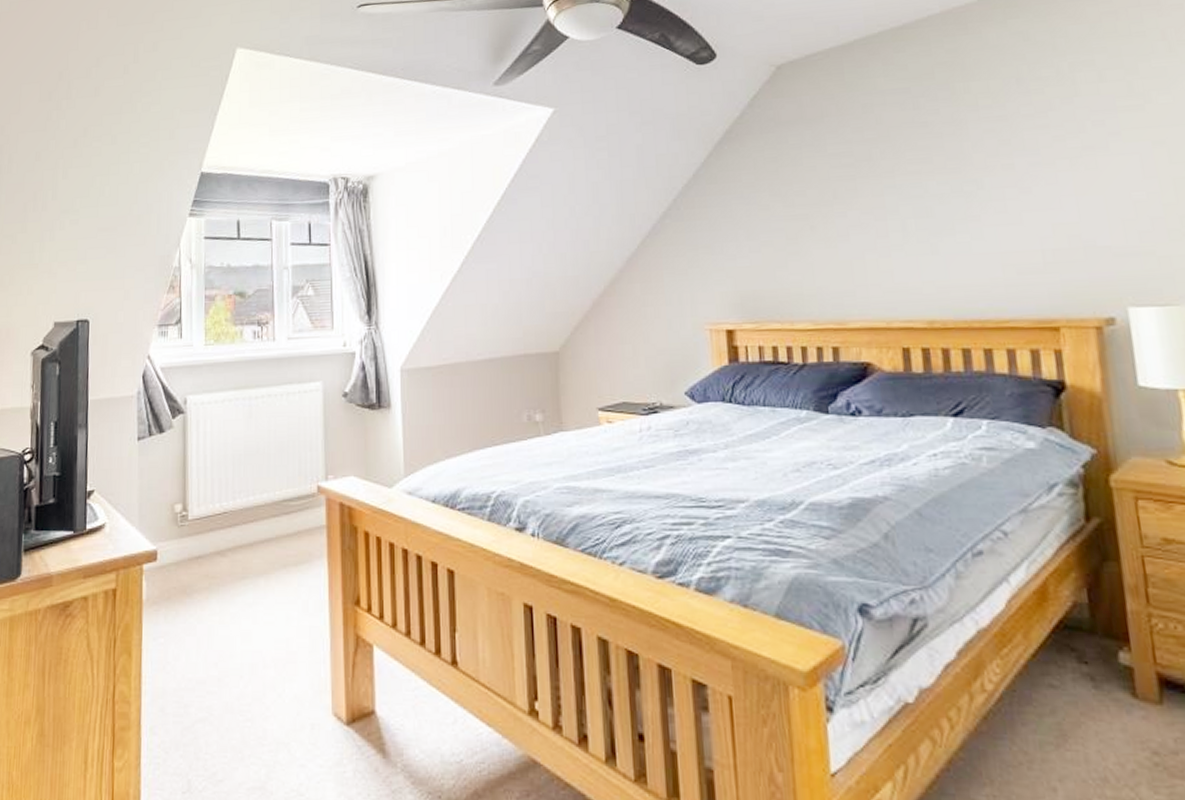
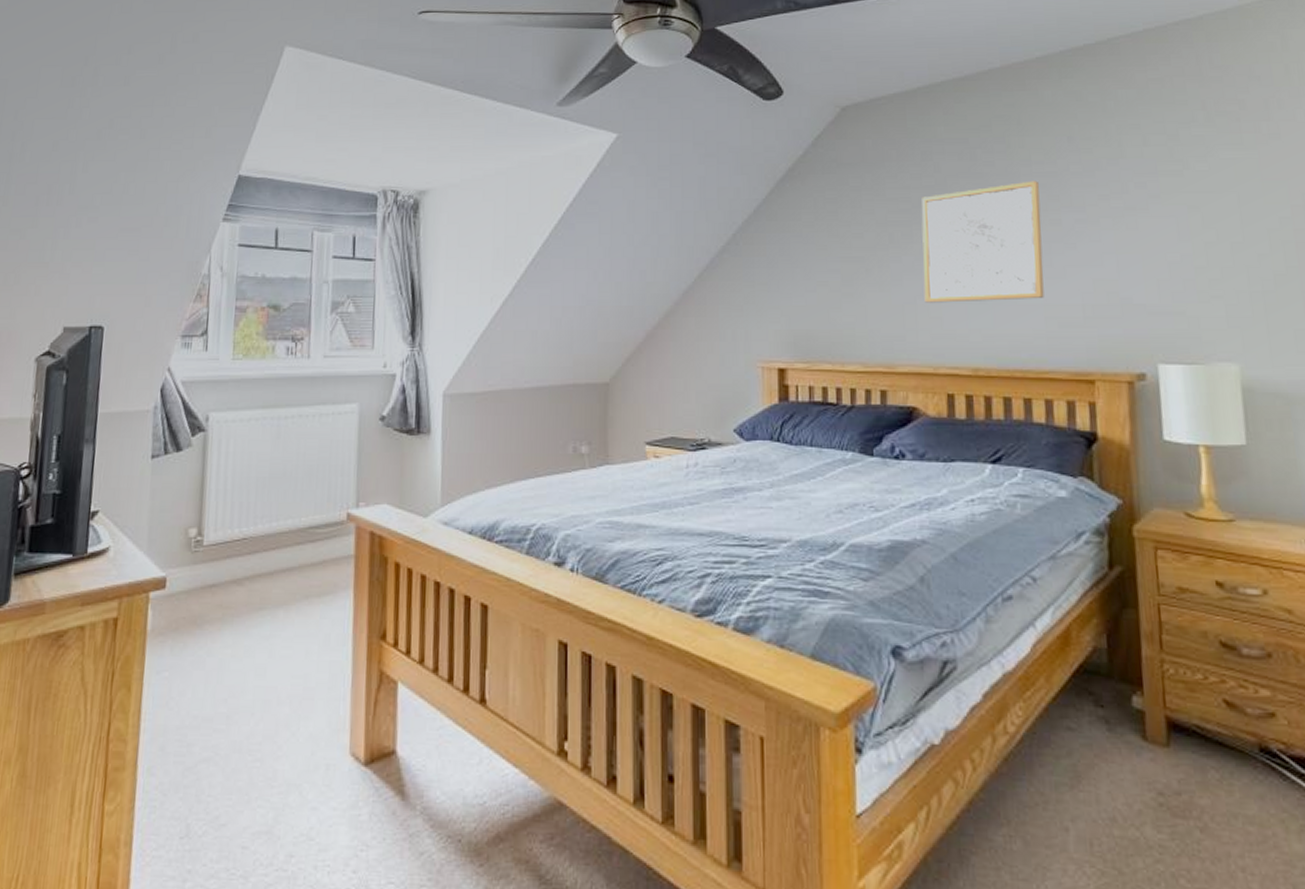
wall art: none [864,126,1000,257] -> present [921,181,1044,303]

